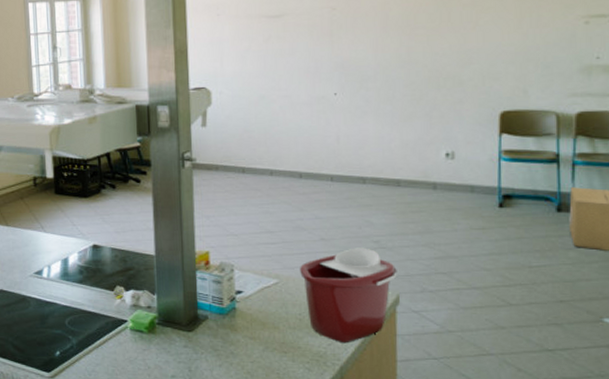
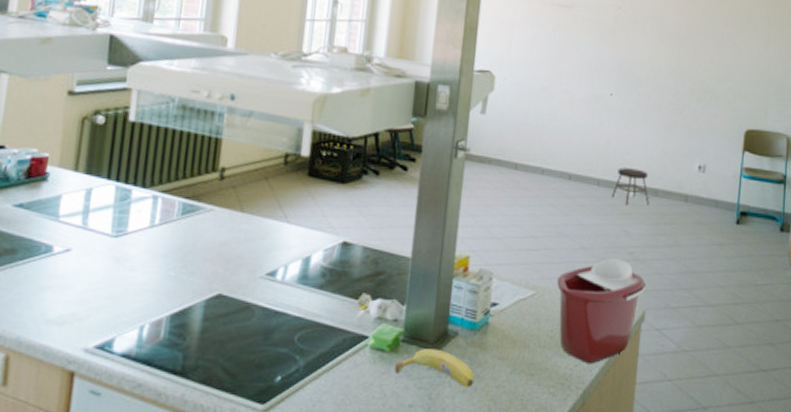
fruit: none [153,330,229,362] -> present [394,349,475,387]
stool: none [348,161,391,198] -> present [612,167,649,206]

